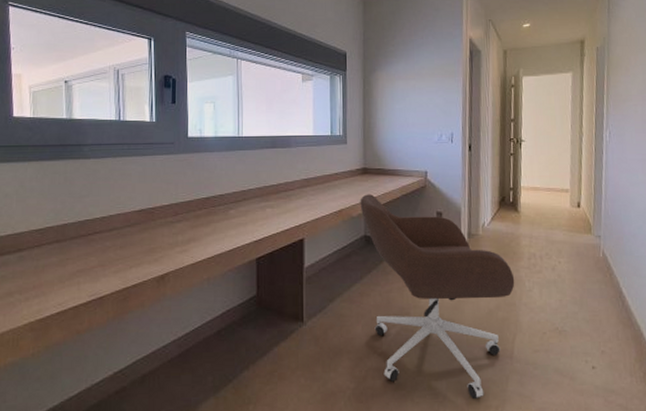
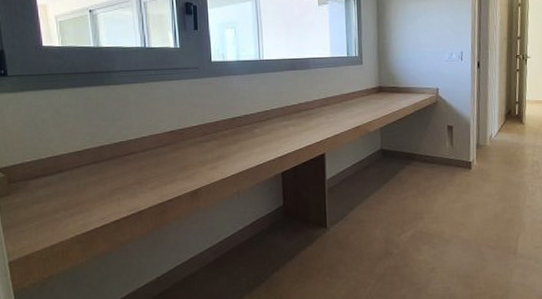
office chair: present [360,194,515,399] -> none [376,111,519,290]

